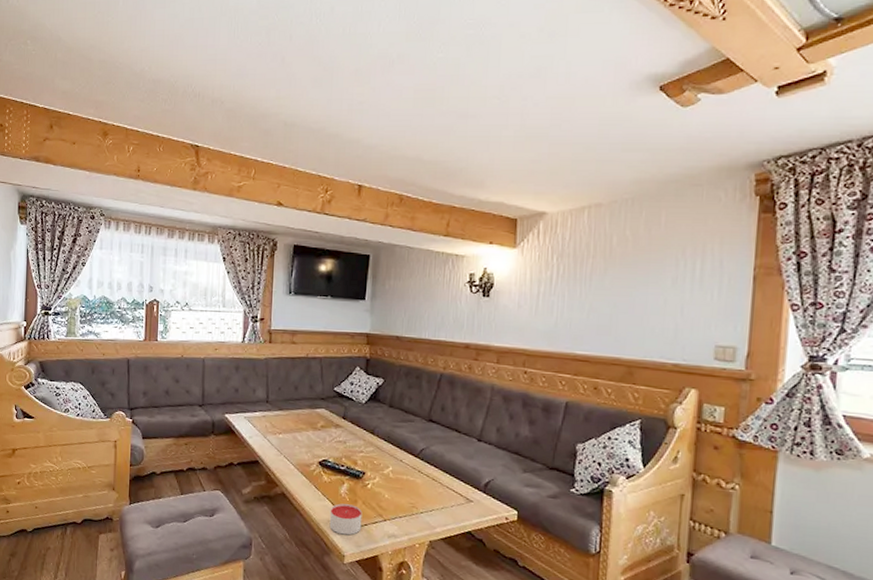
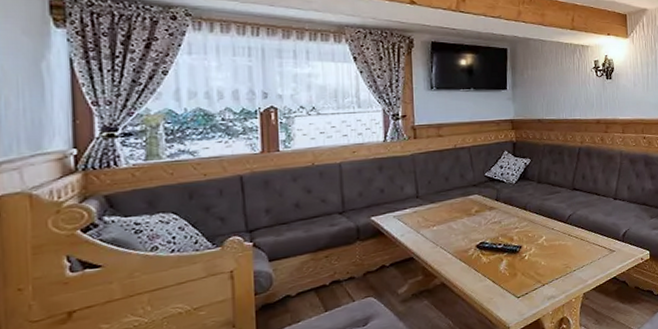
candle: present [329,503,363,536] -> none [491,278,523,309]

